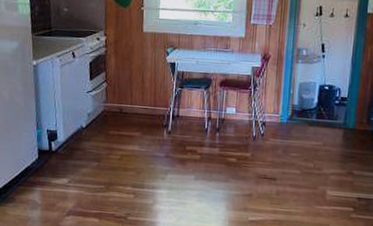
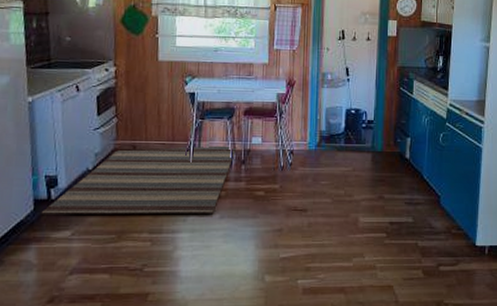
rug: none [44,111,213,174] -> present [41,145,237,214]

